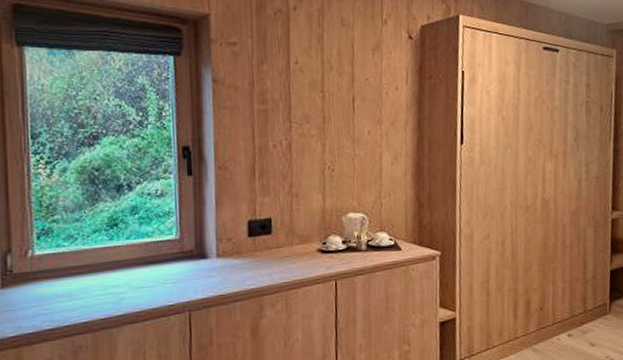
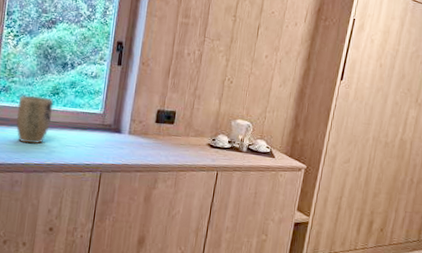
plant pot: none [65,232,114,296] -> present [16,95,54,145]

